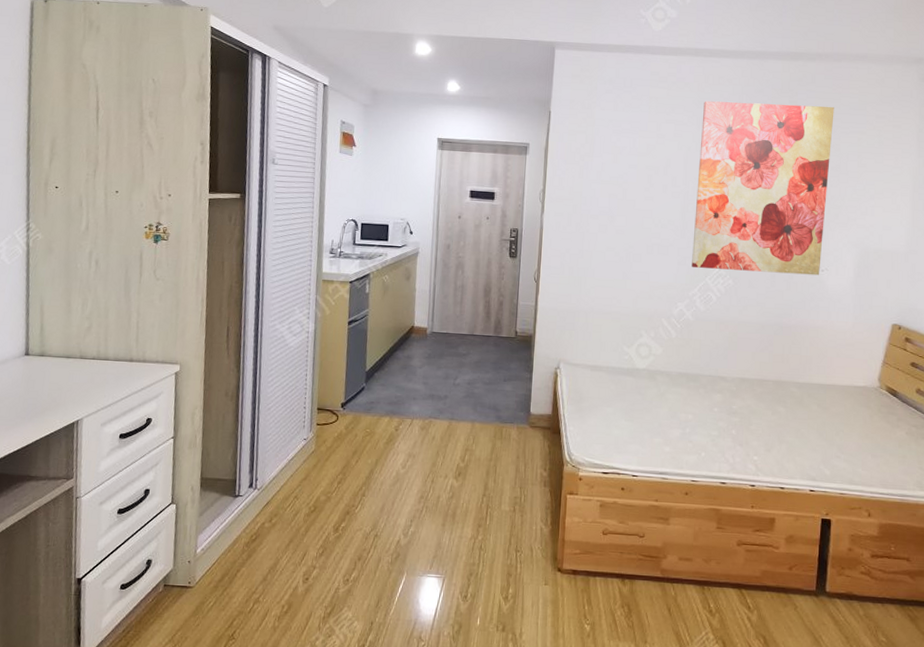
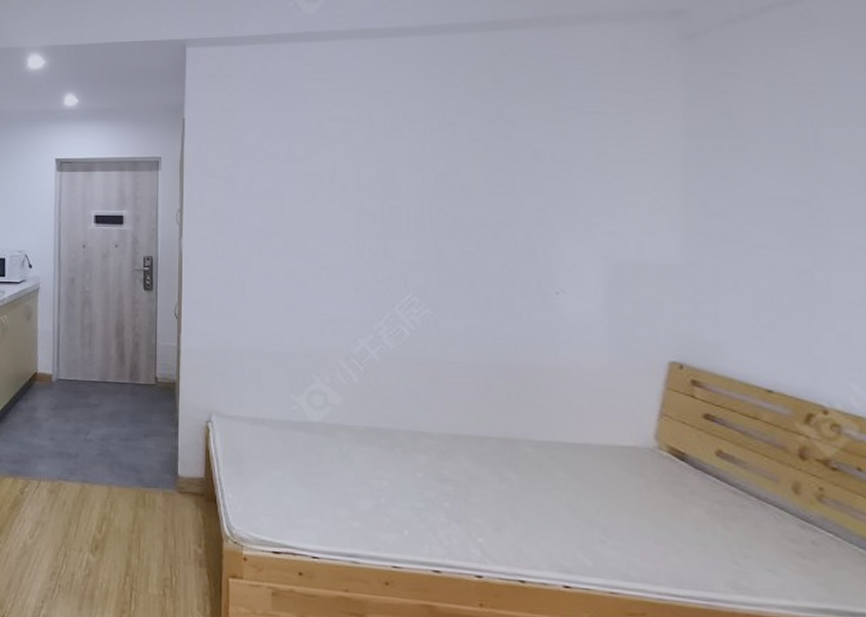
wall art: present [692,101,834,276] -> none [373,83,557,300]

